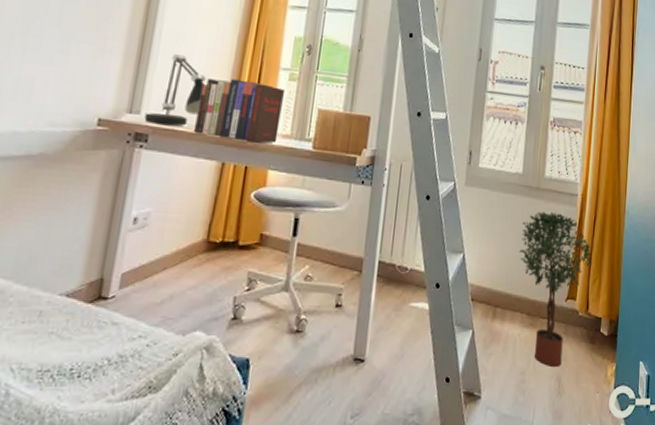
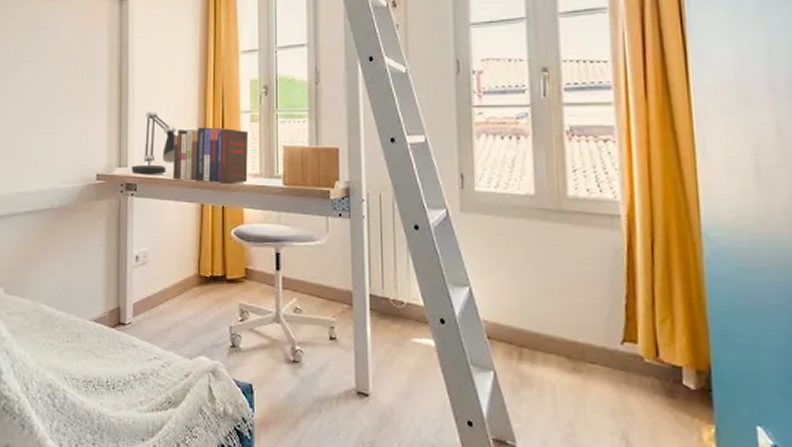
potted tree: present [520,211,592,366] -> none [543,238,657,422]

